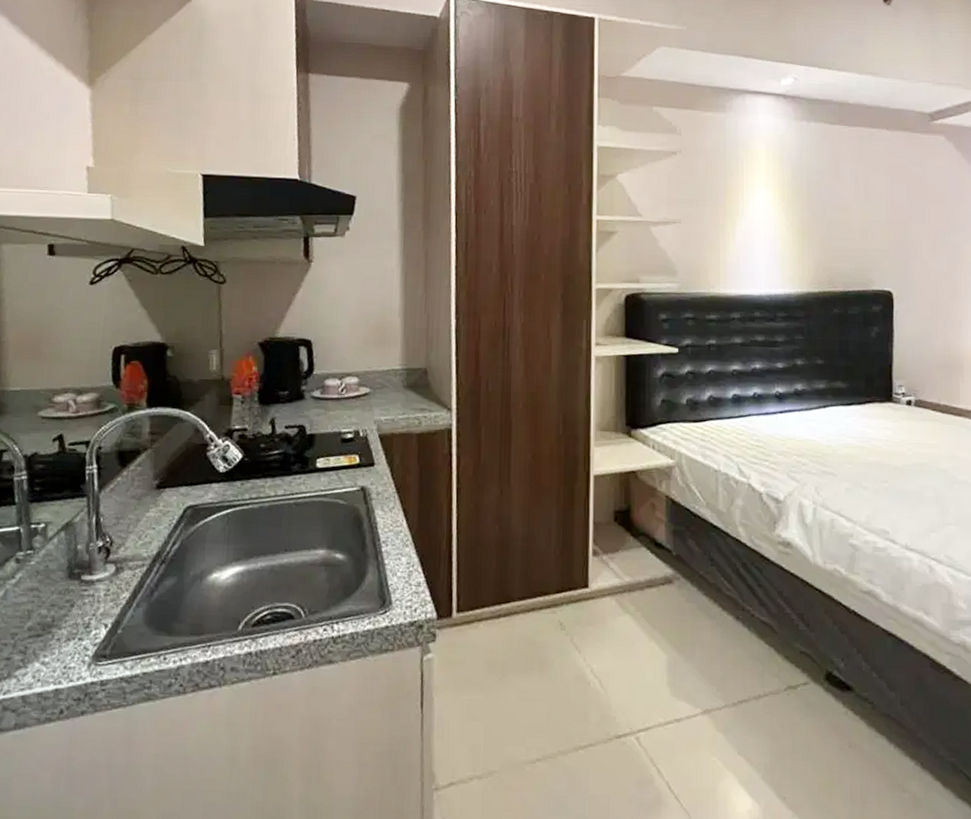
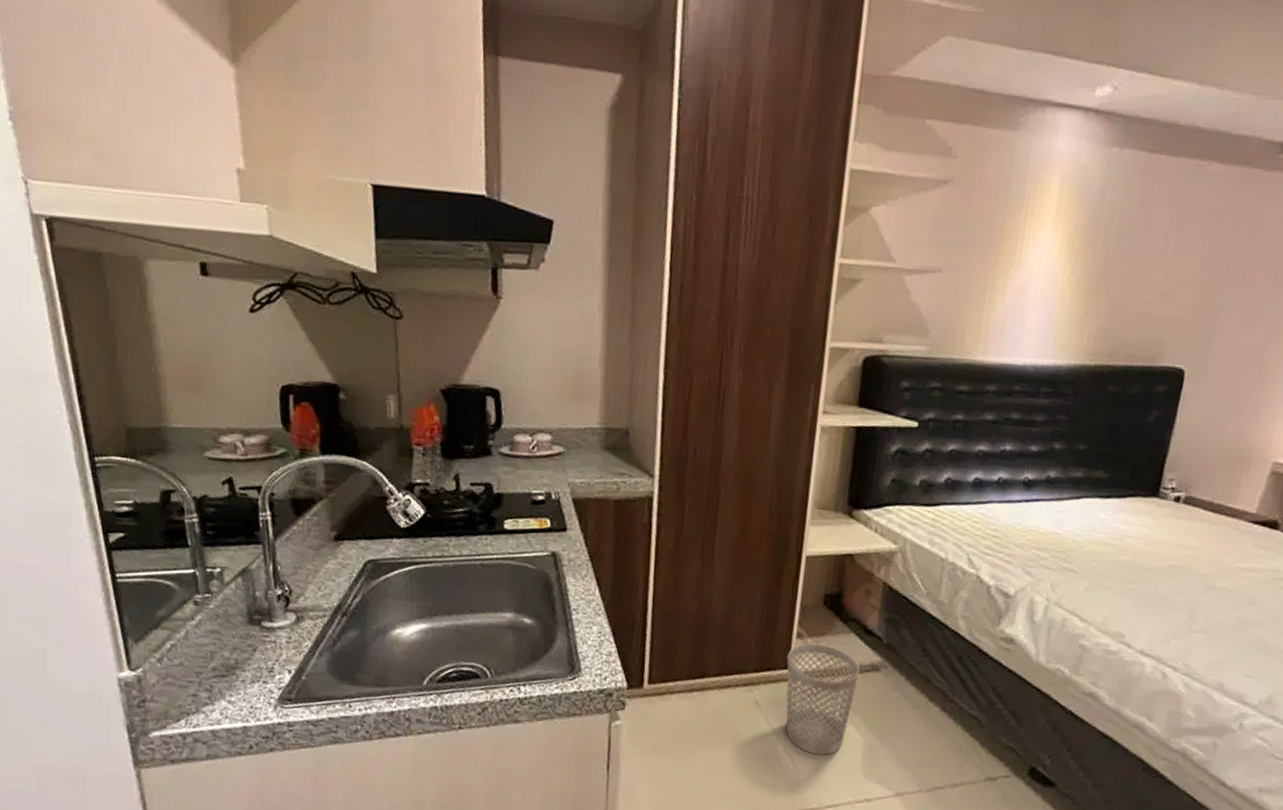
wastebasket: none [586,560,654,675] -> present [786,643,860,755]

